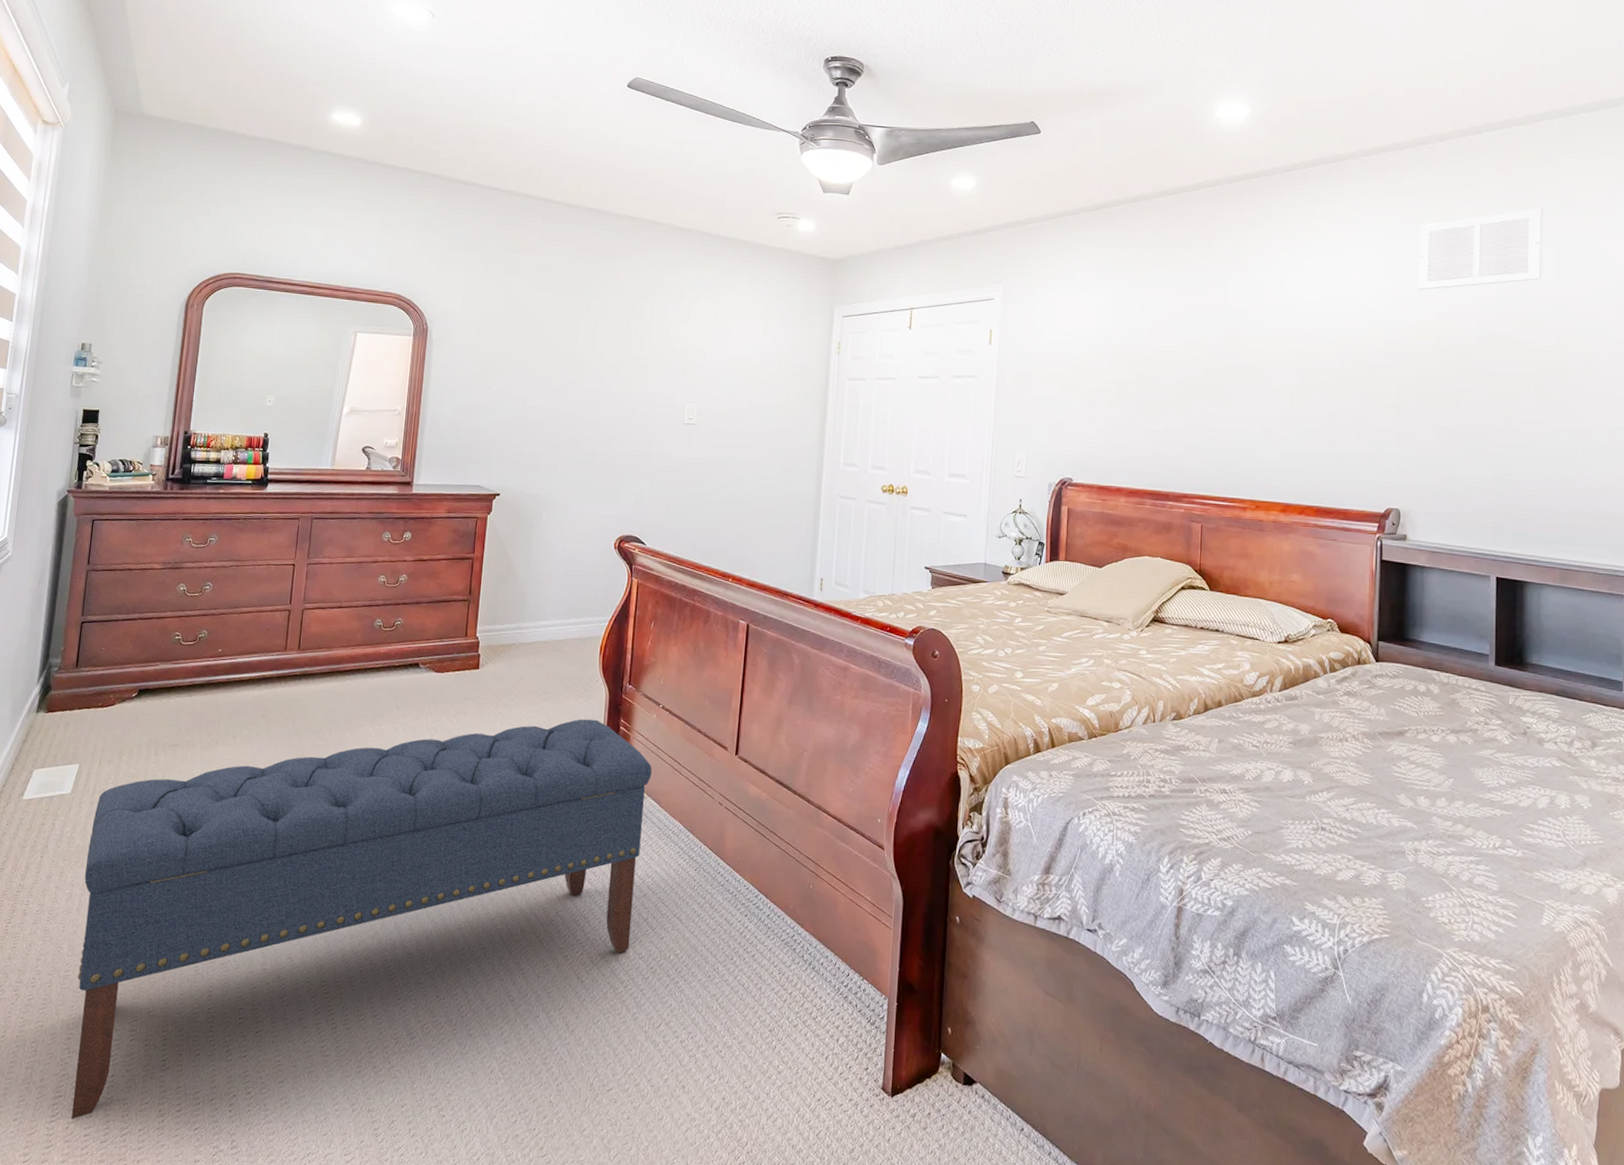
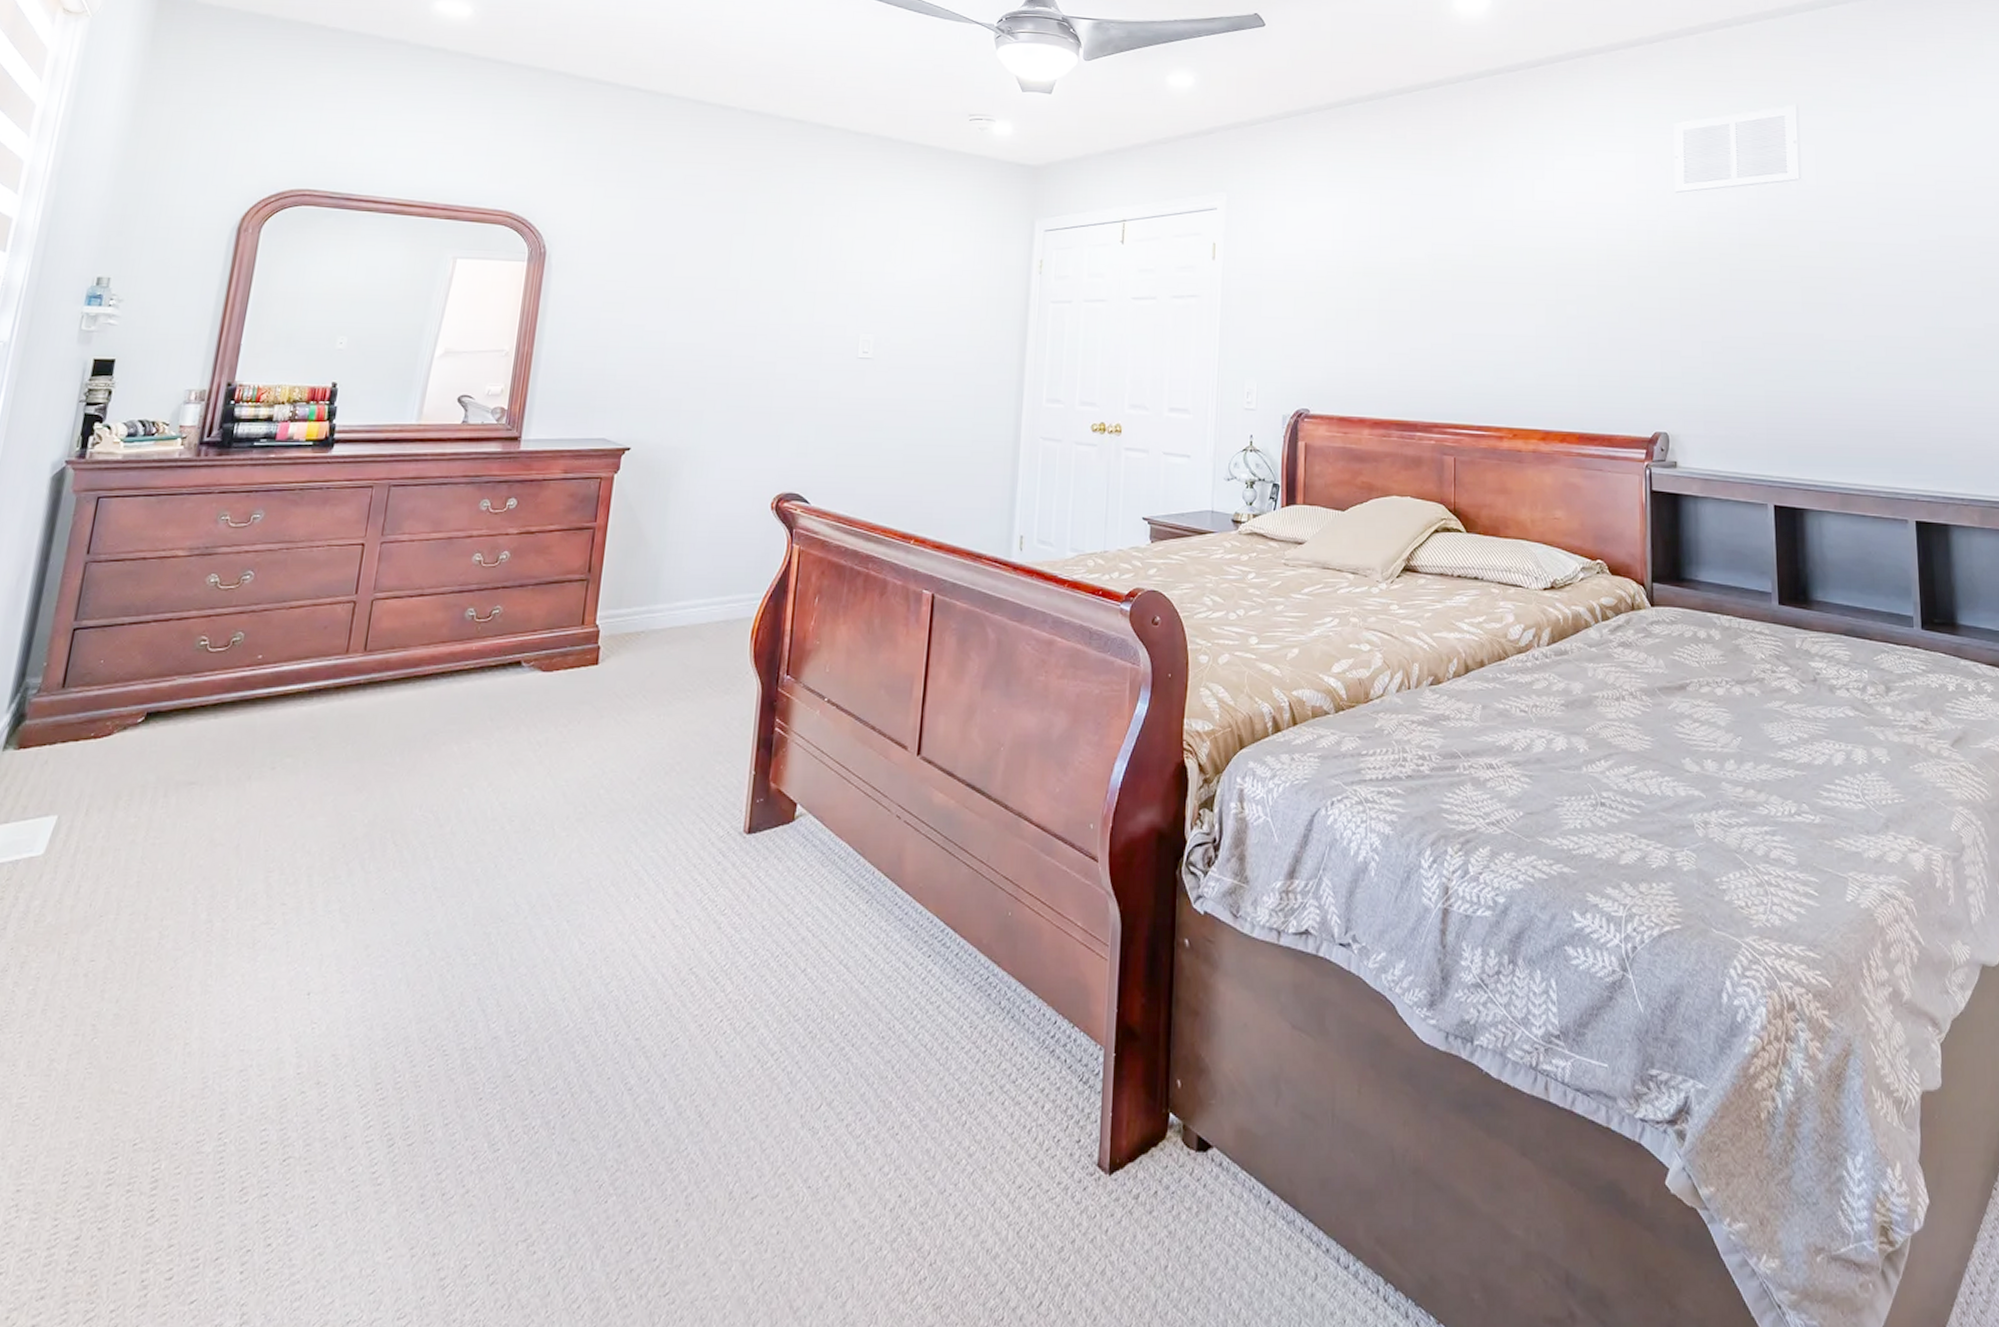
bench: present [71,719,652,1120] -> none [13,720,814,1305]

